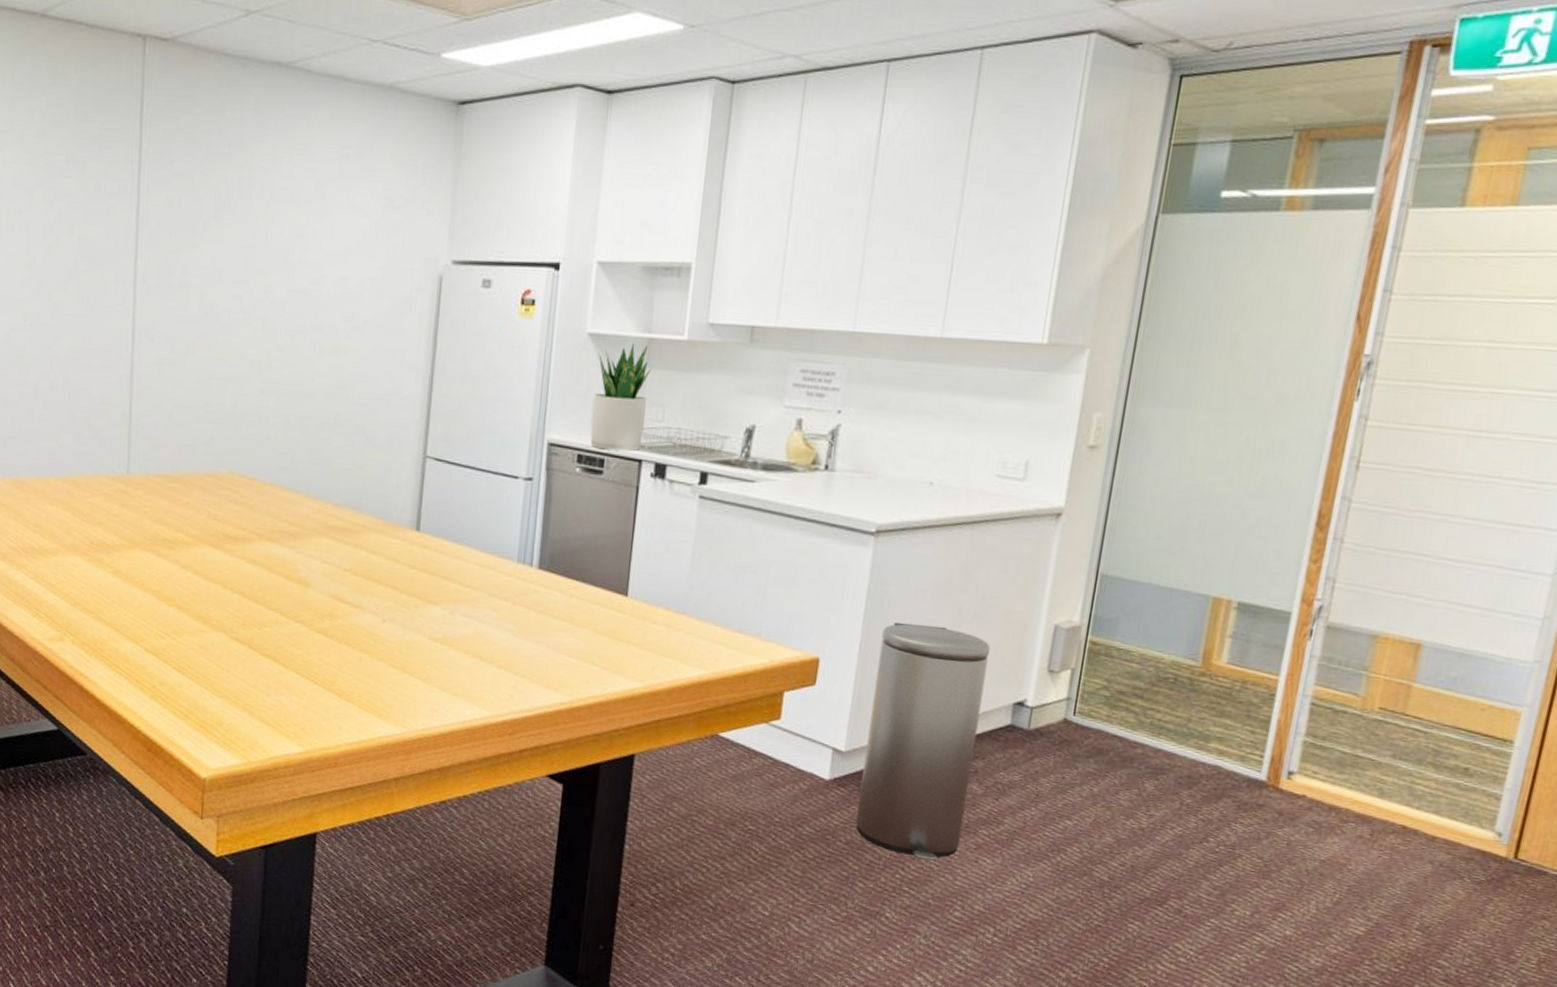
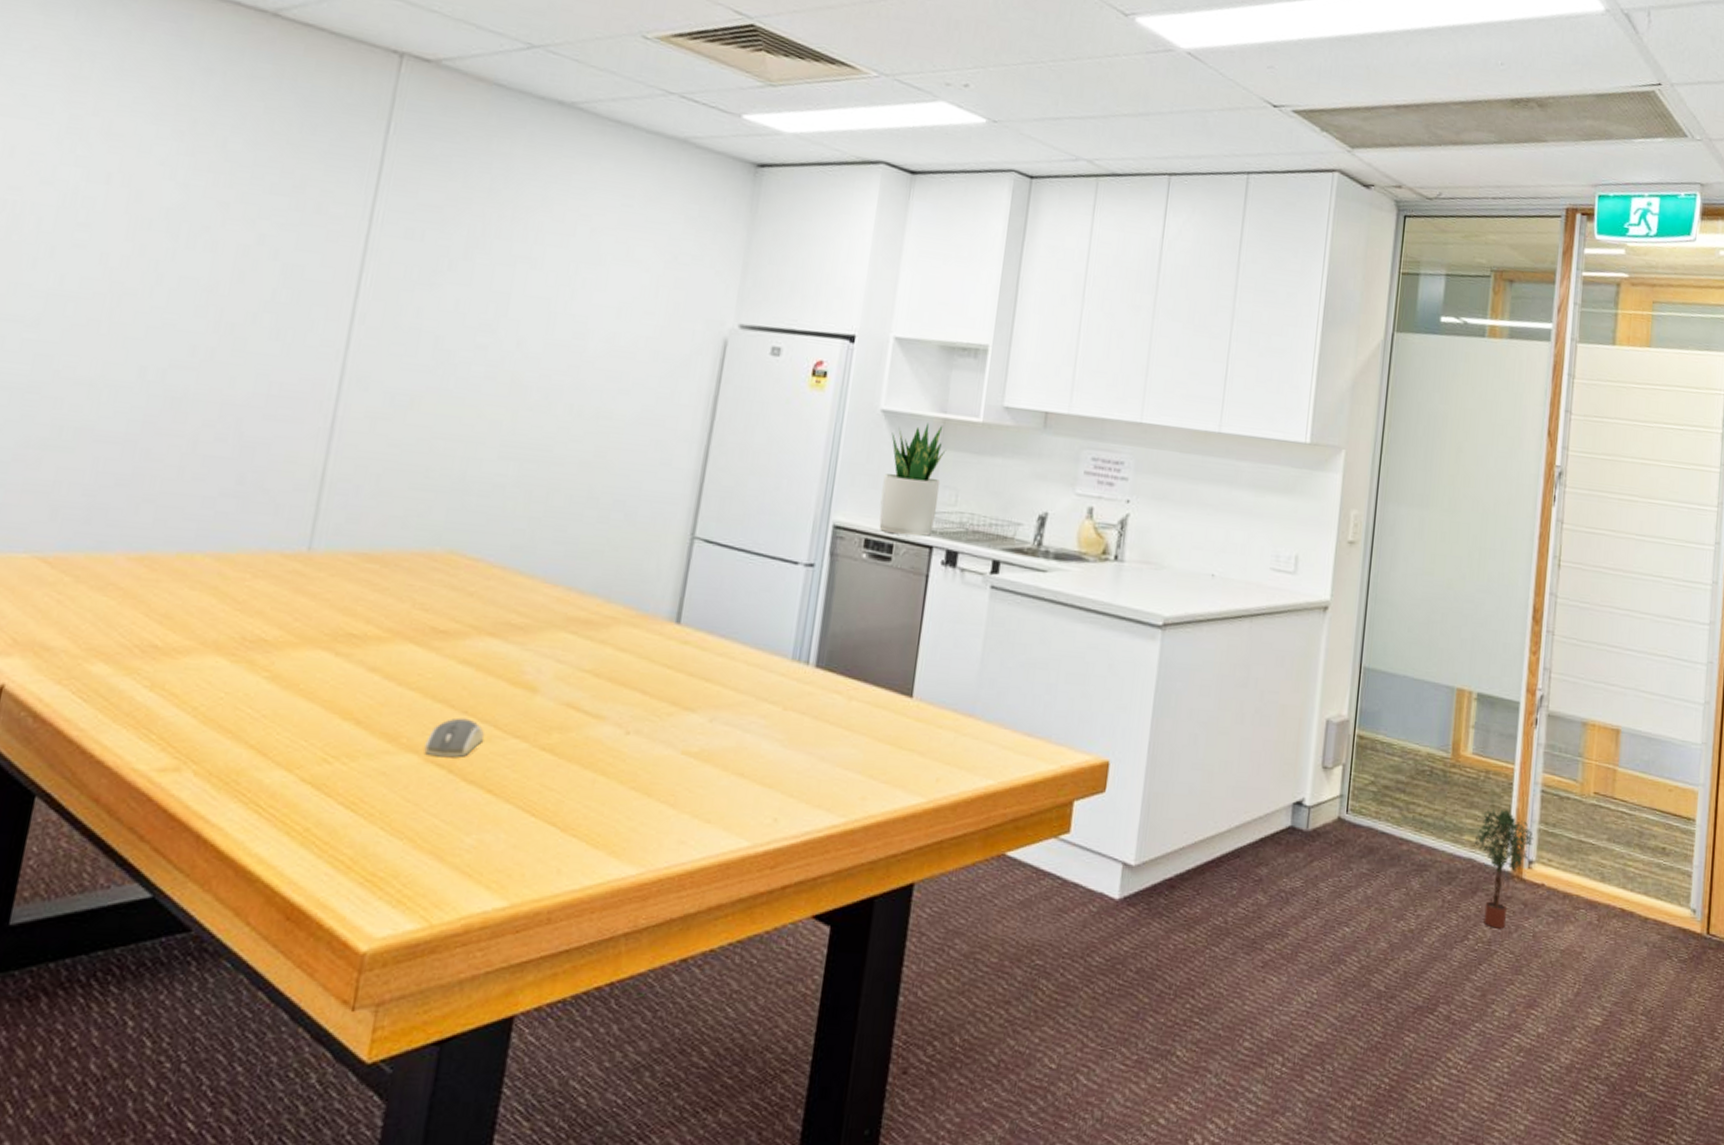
computer mouse: none [230,605,273,637] -> present [424,717,485,758]
pedal bin: present [856,622,990,862] -> none [1146,720,1270,986]
potted tree: none [1222,719,1296,835] -> present [1474,809,1533,929]

